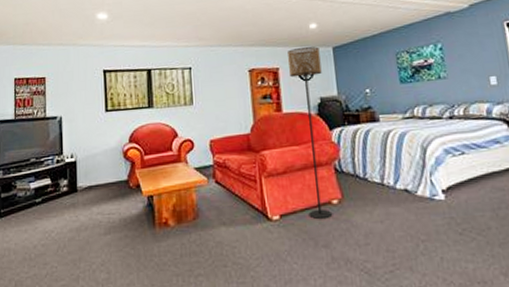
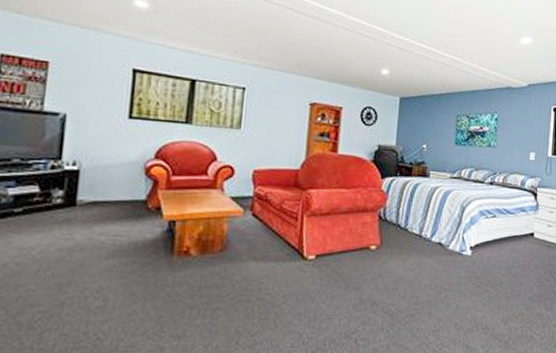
floor lamp: present [288,46,332,219] -> none [345,90,387,262]

